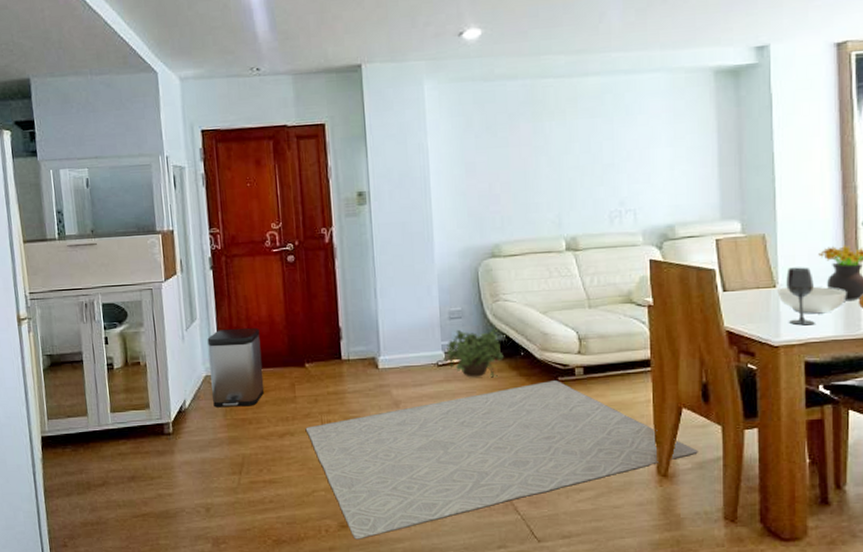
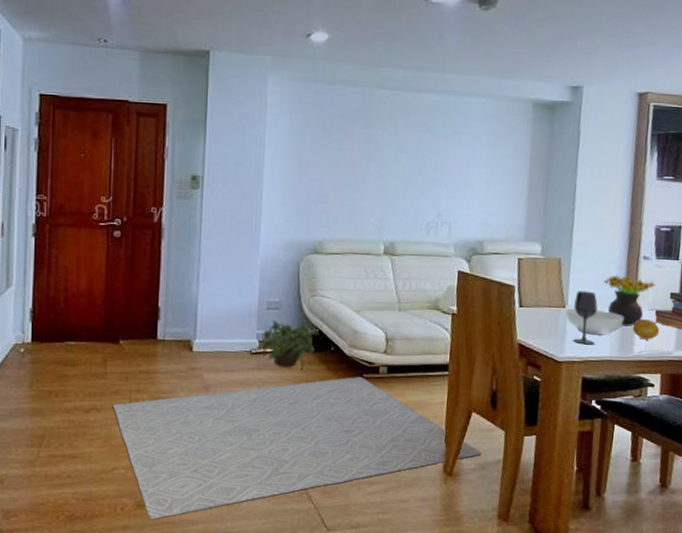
pedal bin: present [207,327,264,408] -> none [20,298,77,379]

